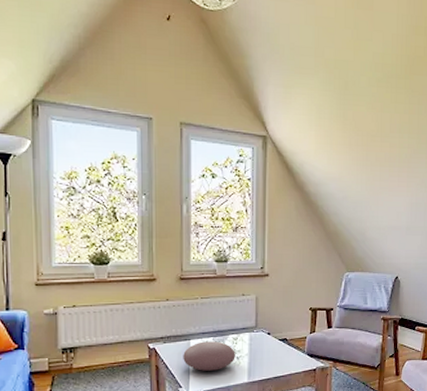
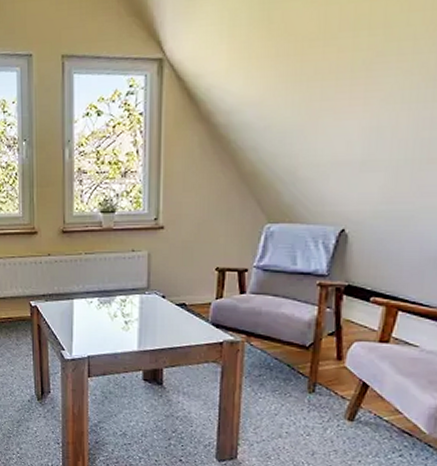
decorative bowl: present [183,341,235,371] -> none [66,301,124,335]

